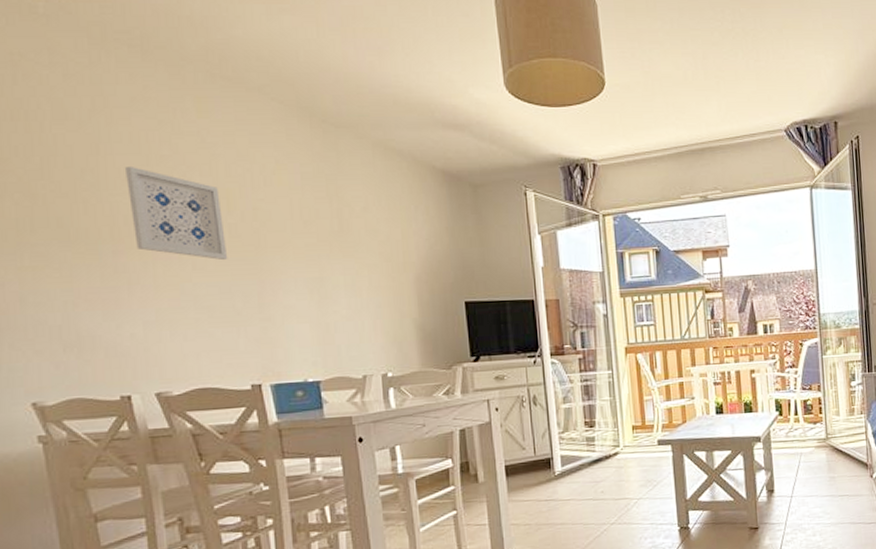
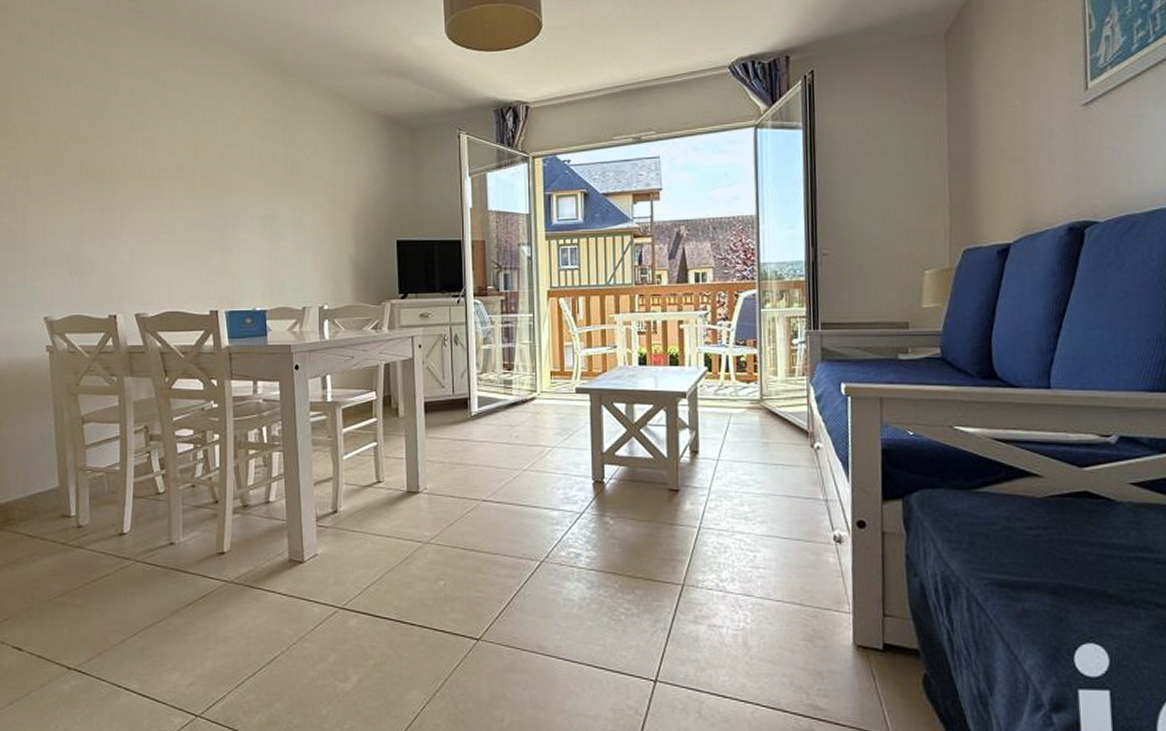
wall art: present [126,165,228,261] -> none [126,115,199,198]

